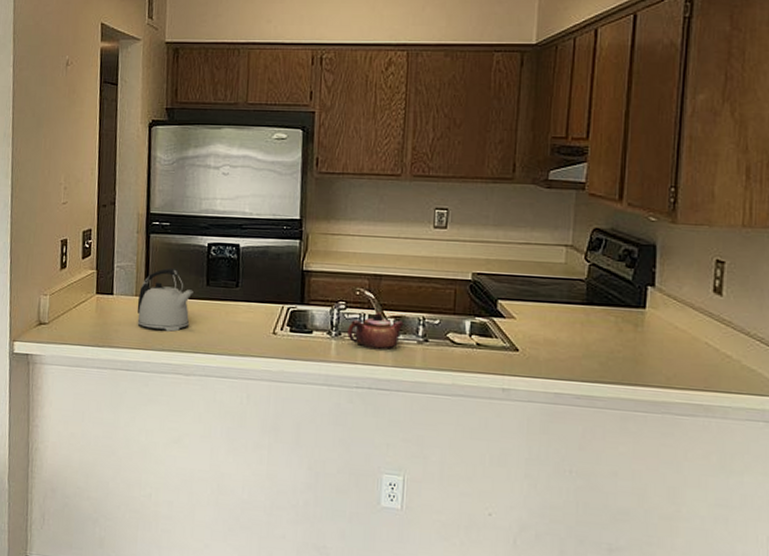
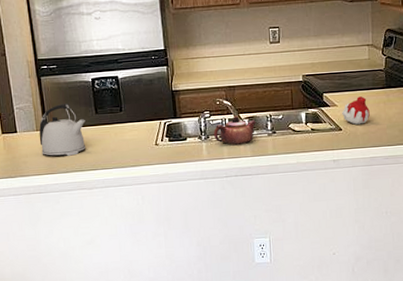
candle: none [521,310,560,347] -> present [342,96,370,125]

